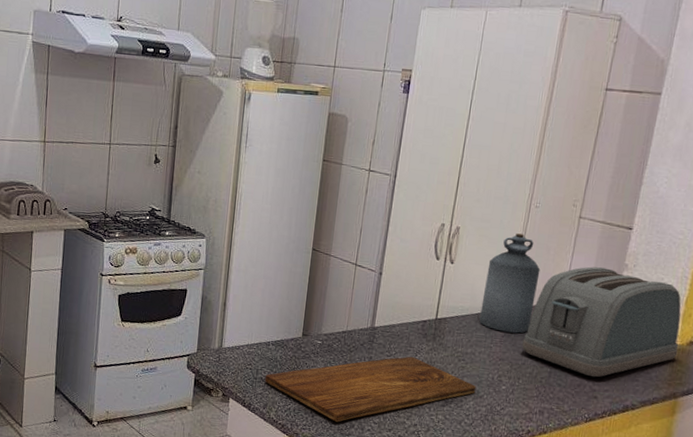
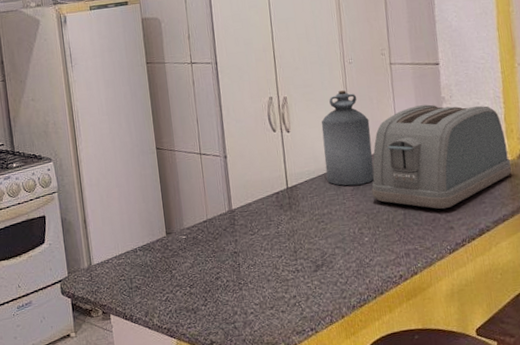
cutting board: present [264,356,476,423] -> none [140,229,342,313]

